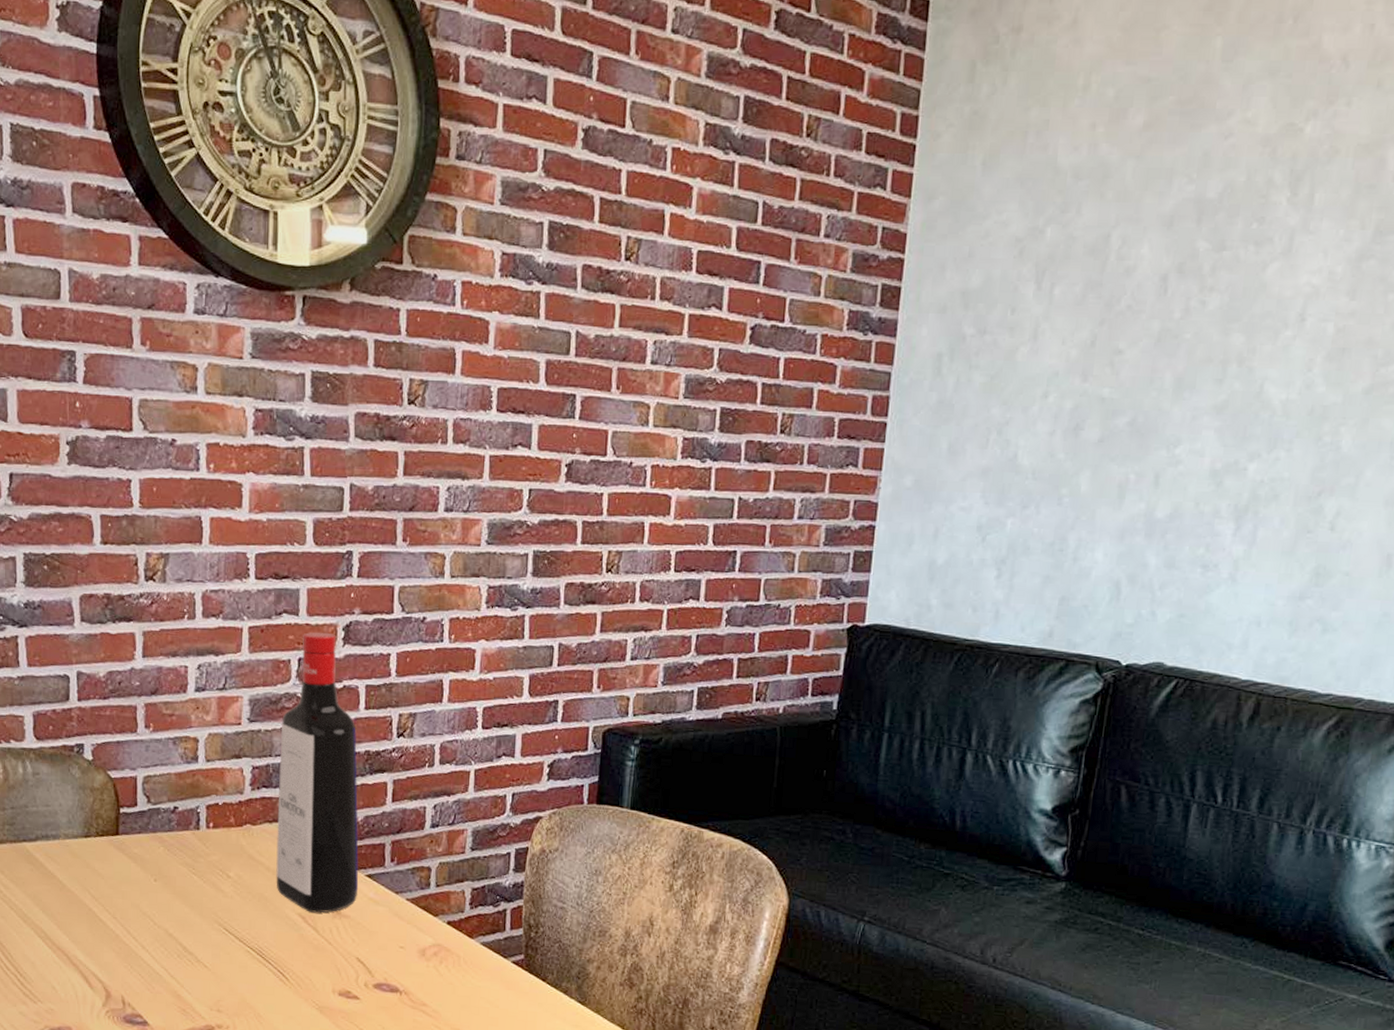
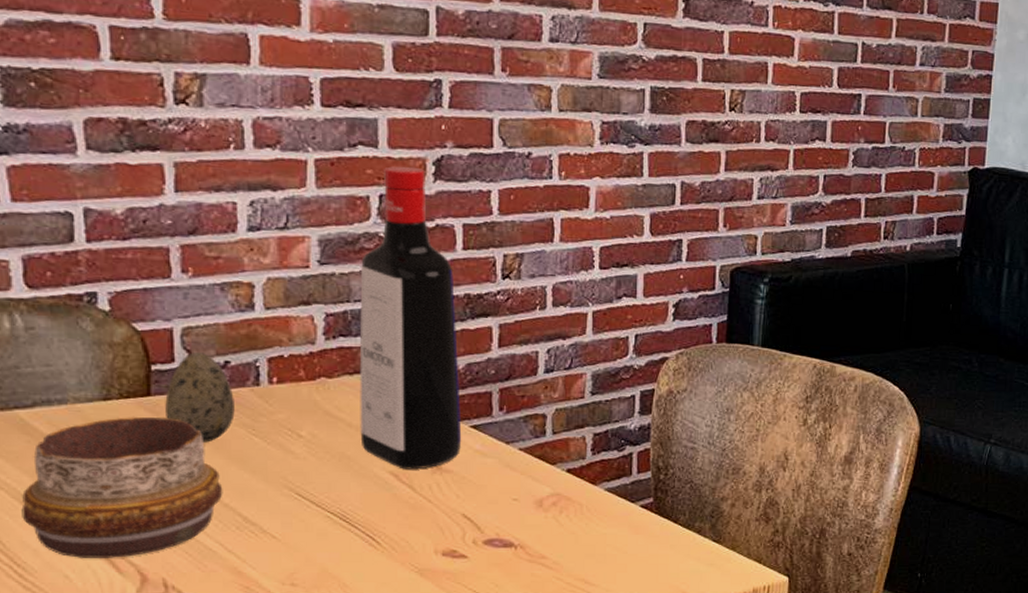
decorative bowl: none [25,852,169,975] -> present [21,417,223,558]
decorative egg: none [129,798,180,878] -> present [165,352,235,443]

